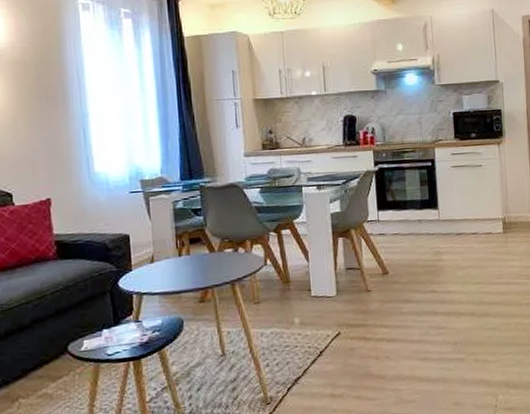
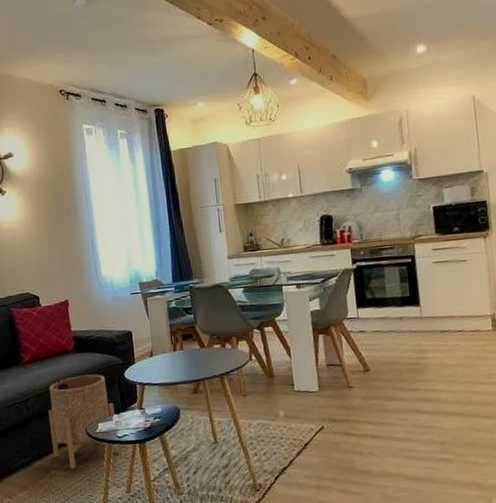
planter: none [19,284,109,396] -> present [48,374,120,469]

